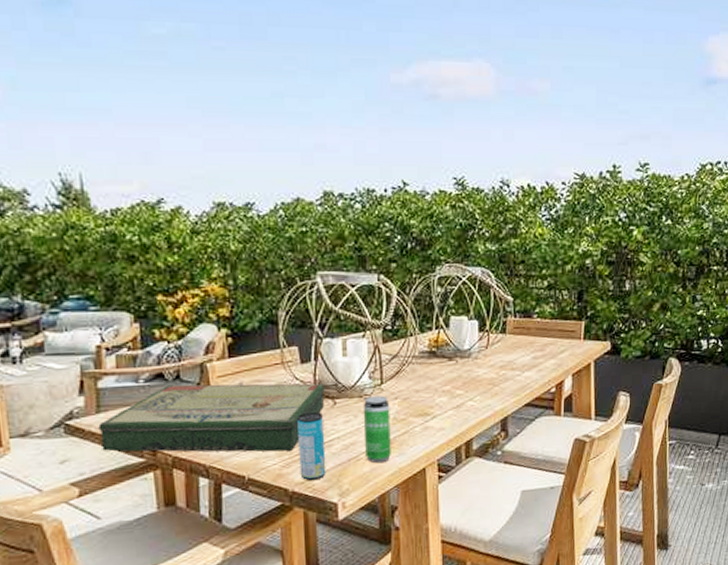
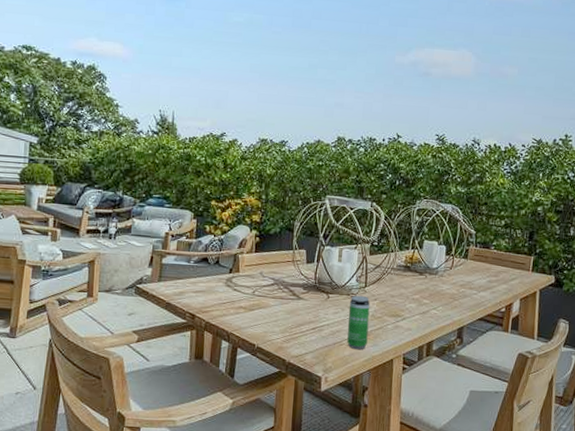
board game: present [98,383,325,452] -> none [158,267,322,331]
beverage can: present [297,412,326,481] -> none [296,302,318,356]

